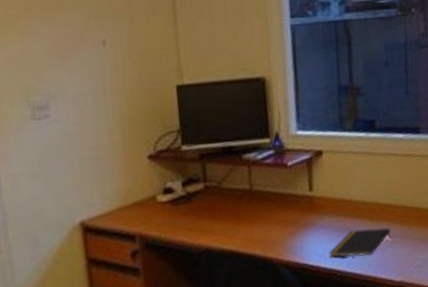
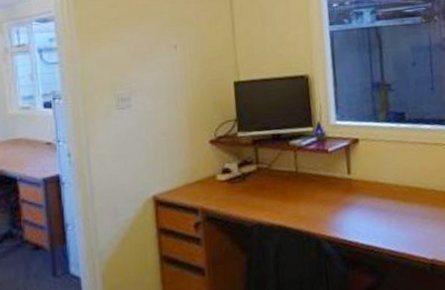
notepad: present [329,228,391,258] -> none [366,209,423,235]

